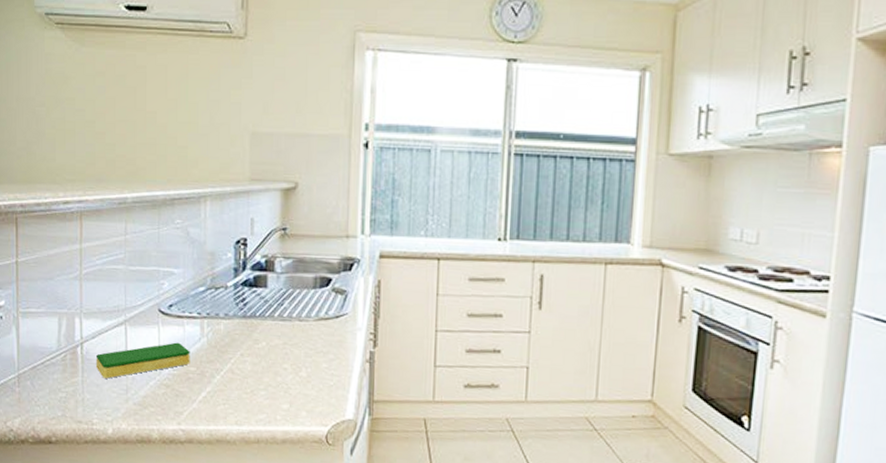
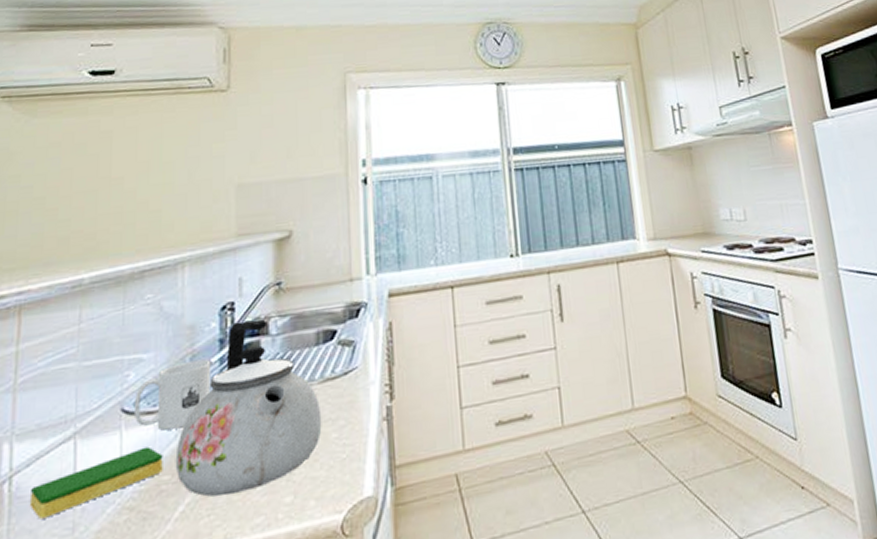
mug: none [168,281,227,334] -> present [133,359,211,431]
kettle: none [199,256,315,393] -> present [175,319,322,497]

